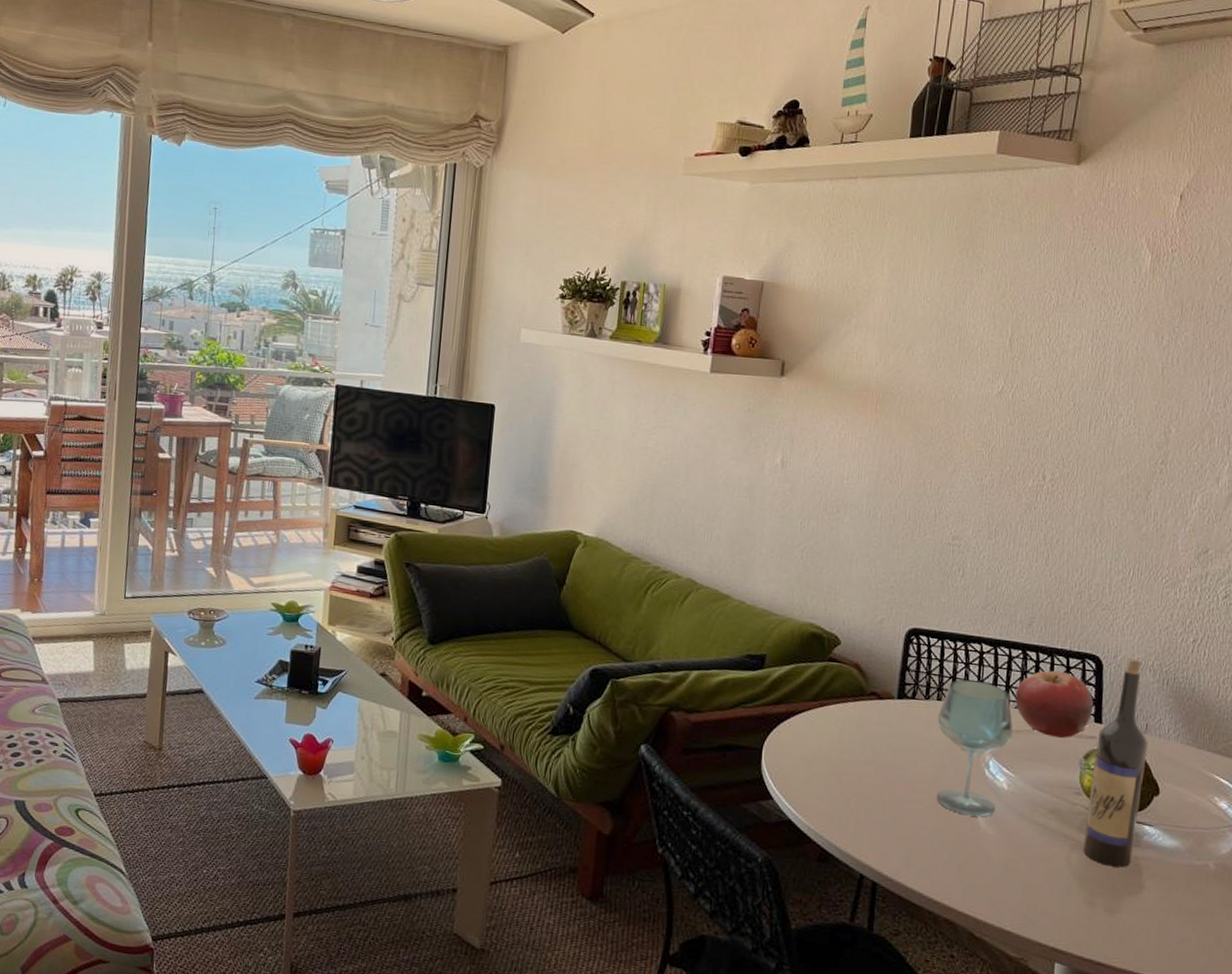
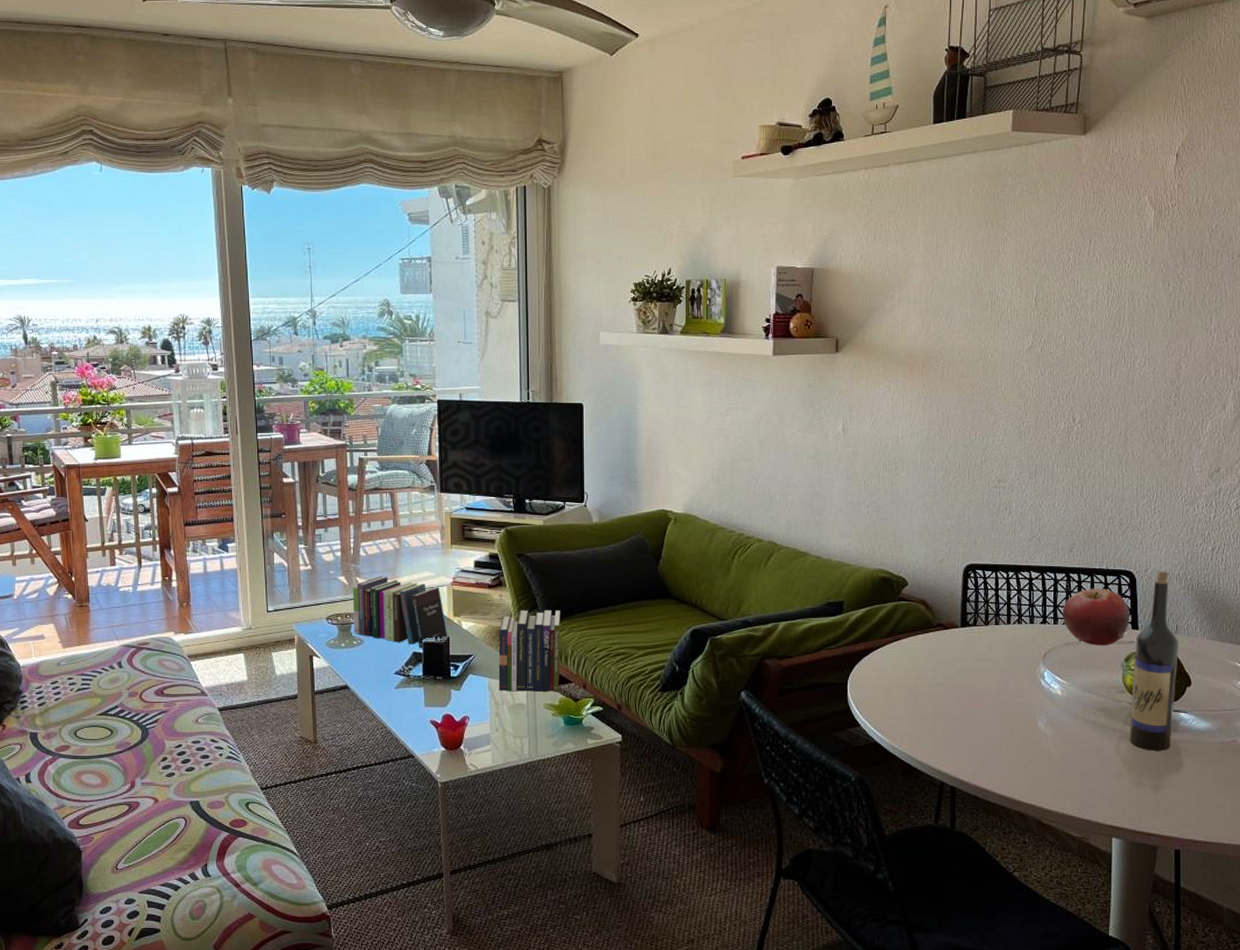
books: none [216,571,320,657] -> present [352,576,448,648]
books: none [369,625,447,722] -> present [498,609,561,692]
wine glass: present [937,679,1013,817] -> none [997,604,1063,721]

